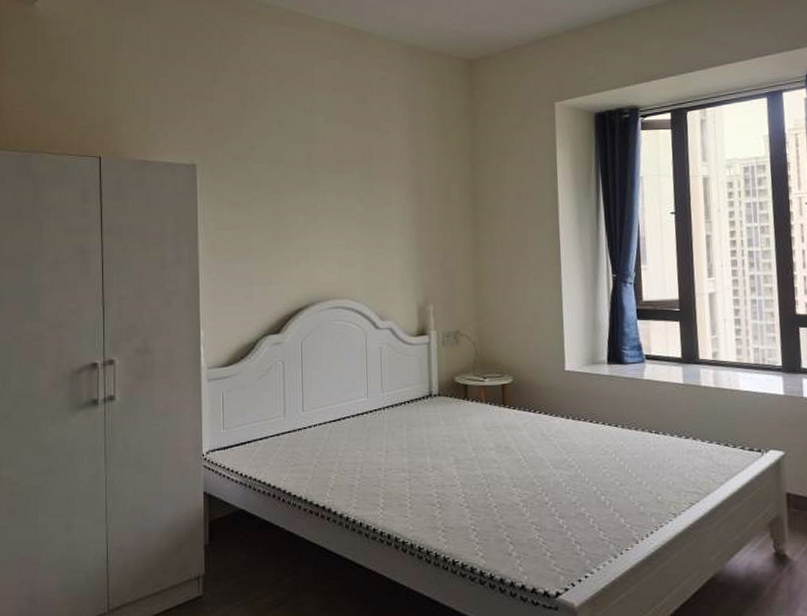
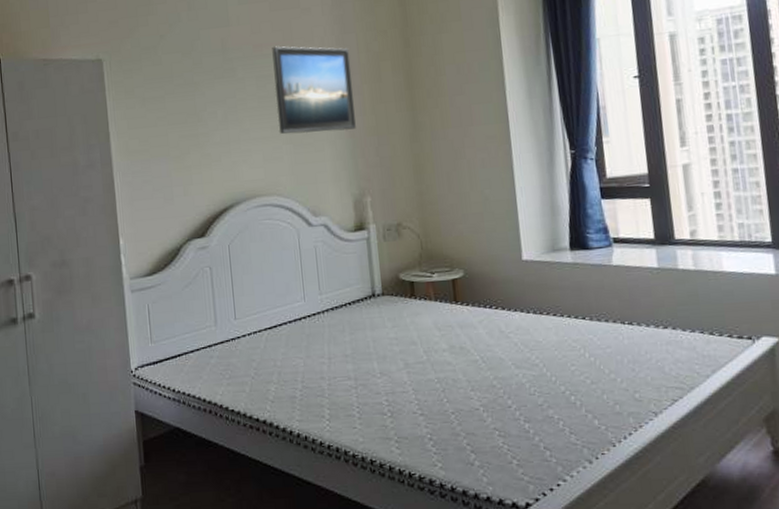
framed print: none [352,163,424,245] -> present [272,46,356,135]

